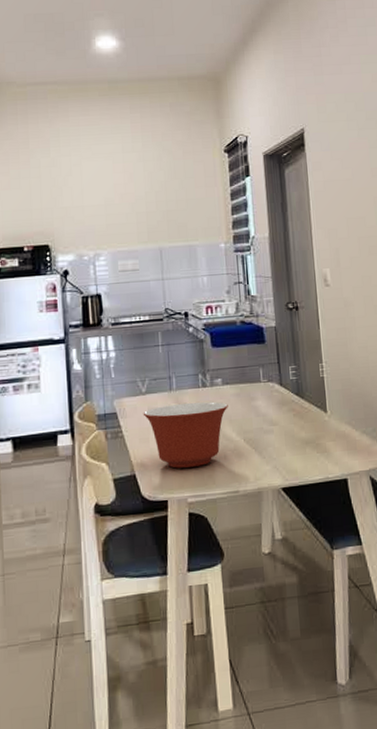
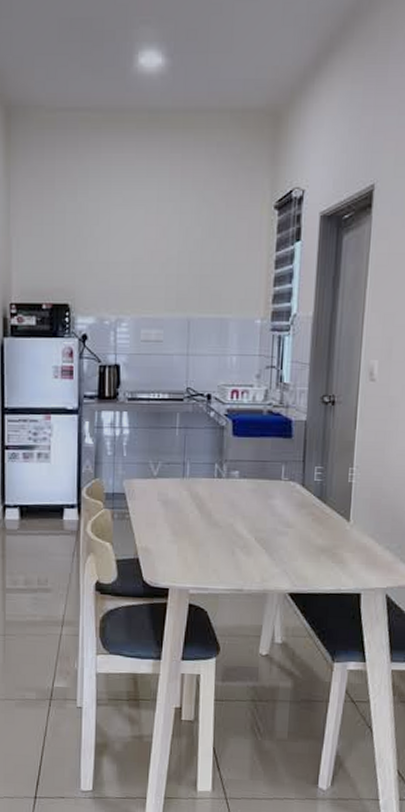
mixing bowl: present [143,401,228,469] -> none [152,492,243,559]

